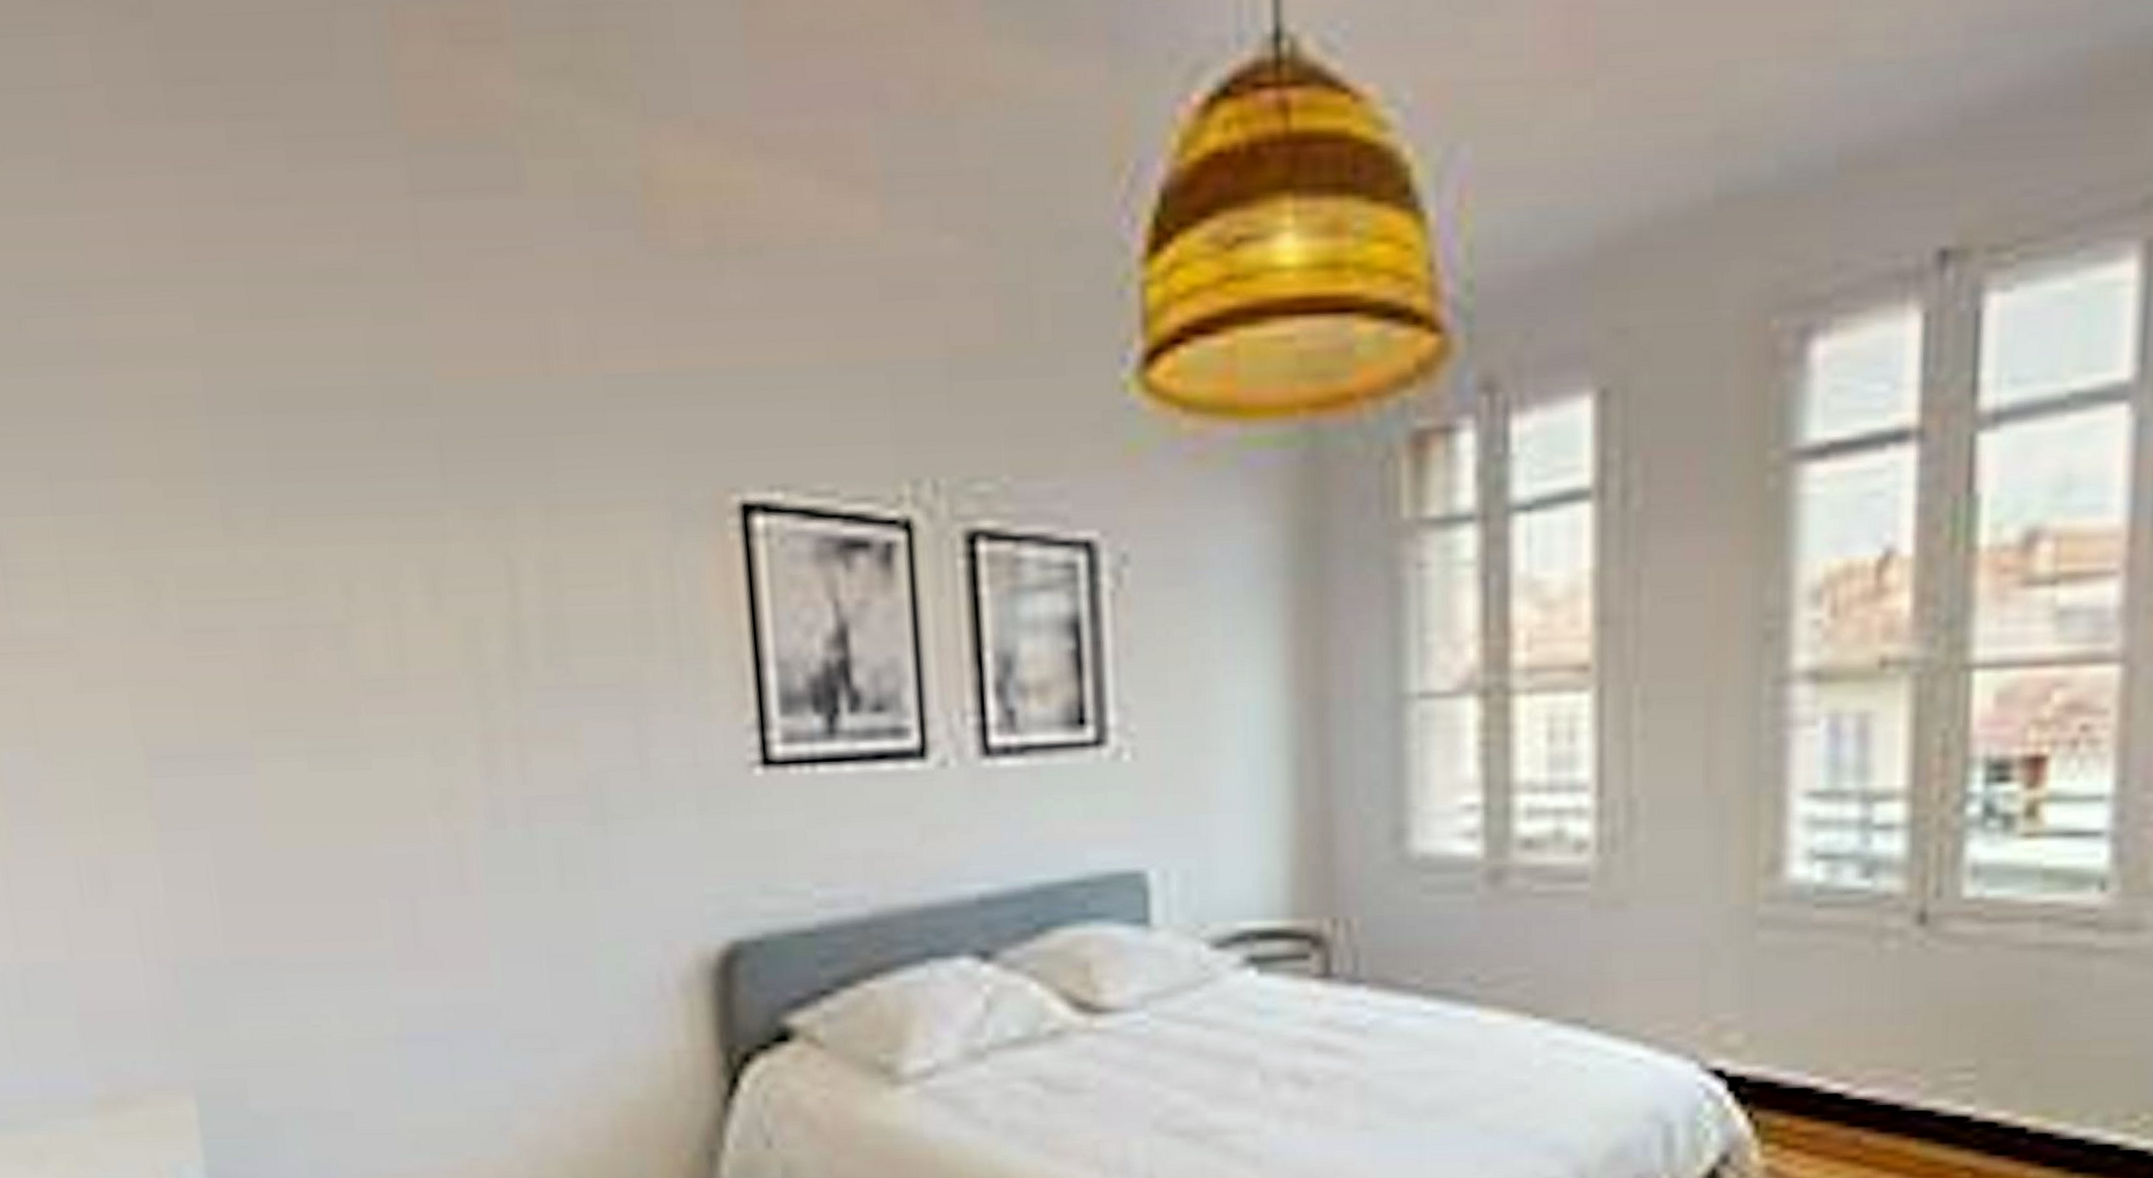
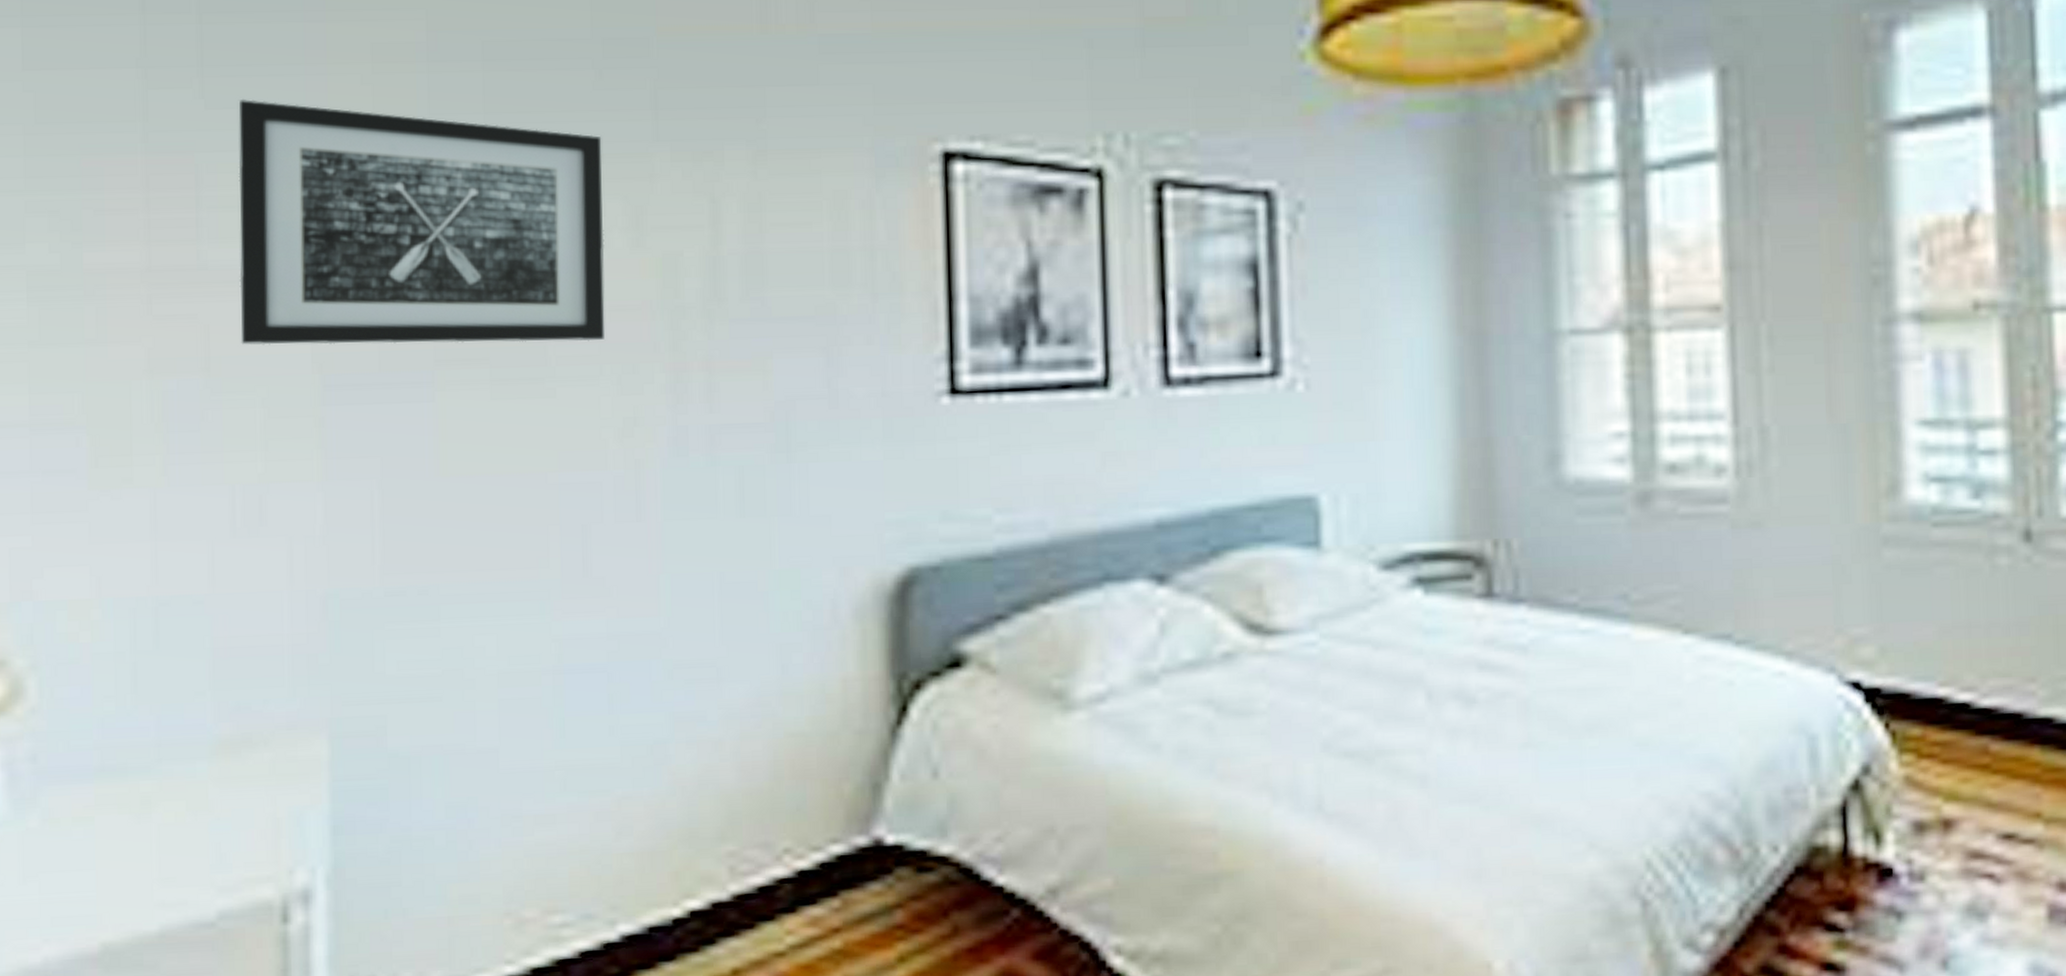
wall art: none [29,459,414,717] -> present [238,98,605,345]

